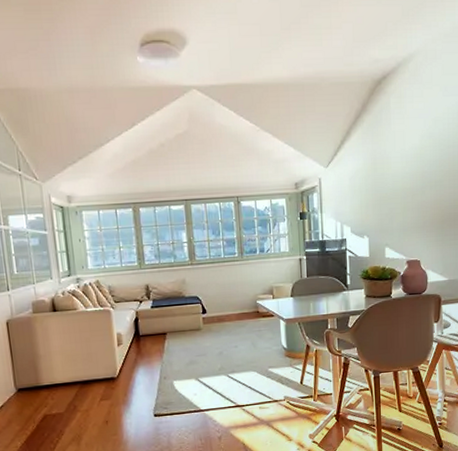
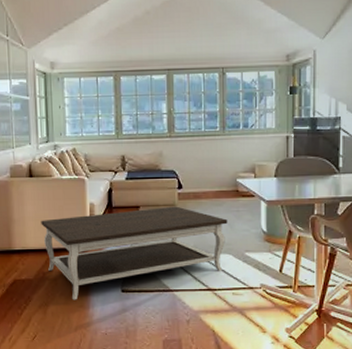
coffee table: none [68,330,251,429] -> present [41,206,228,300]

